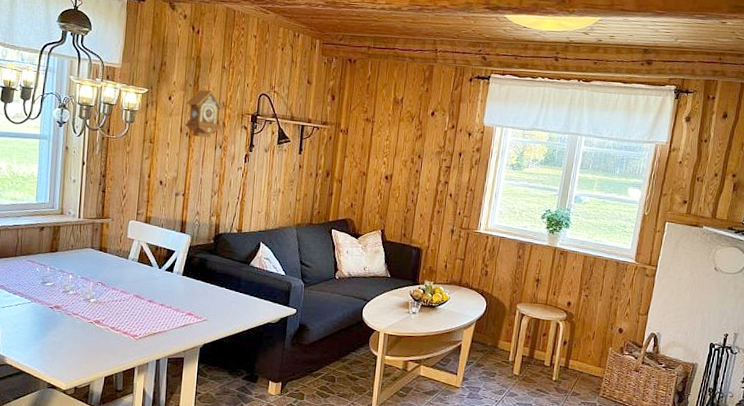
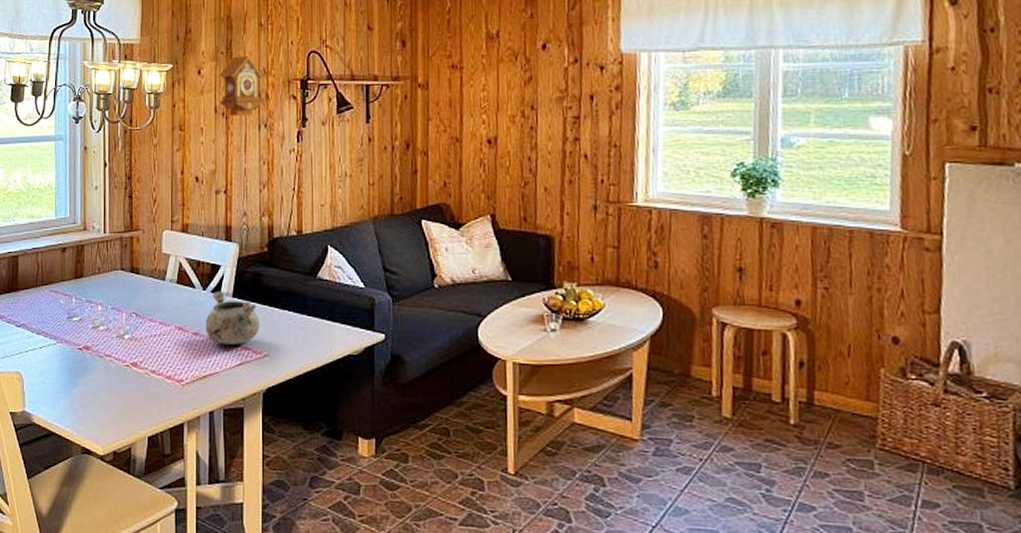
decorative bowl: none [158,270,202,312] -> present [205,291,260,346]

